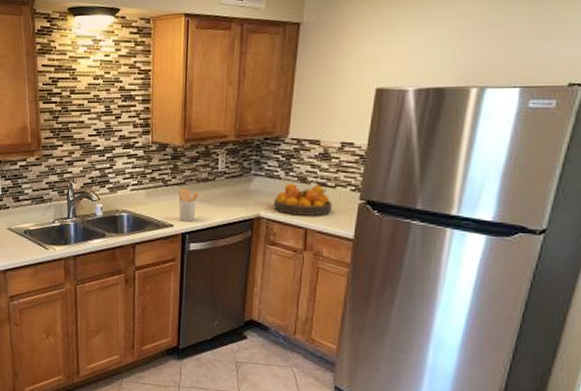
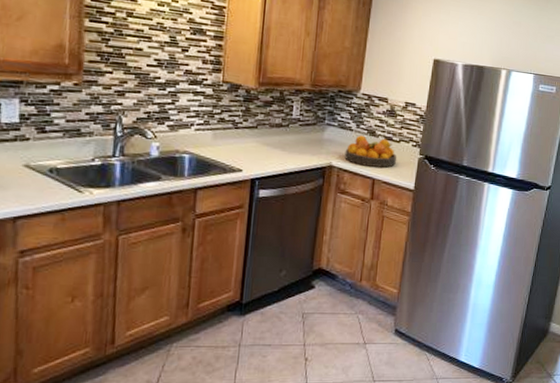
utensil holder: present [178,188,199,223] -> none [248,131,272,168]

